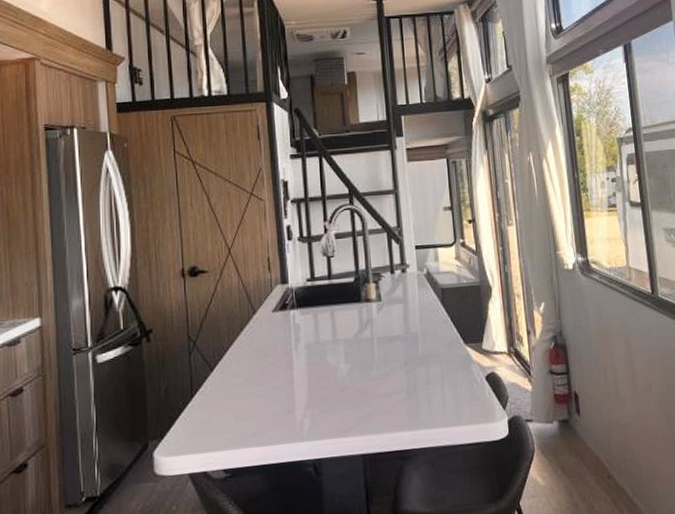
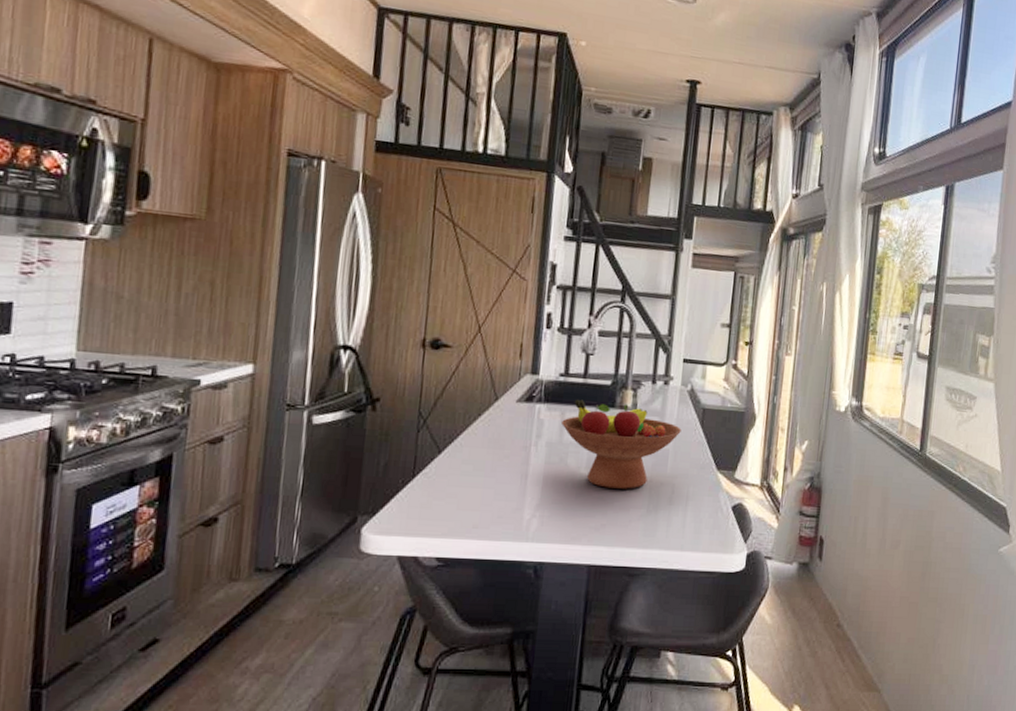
fruit bowl: none [316,297,425,378] -> present [562,399,681,489]

